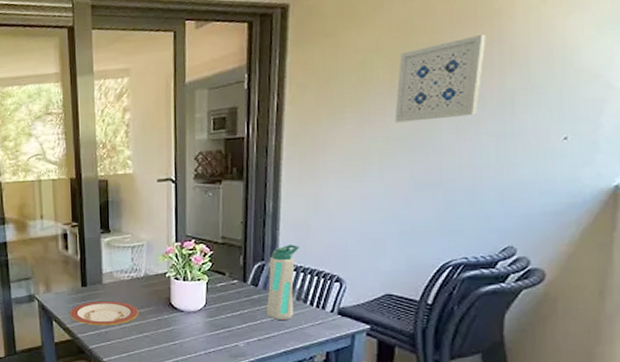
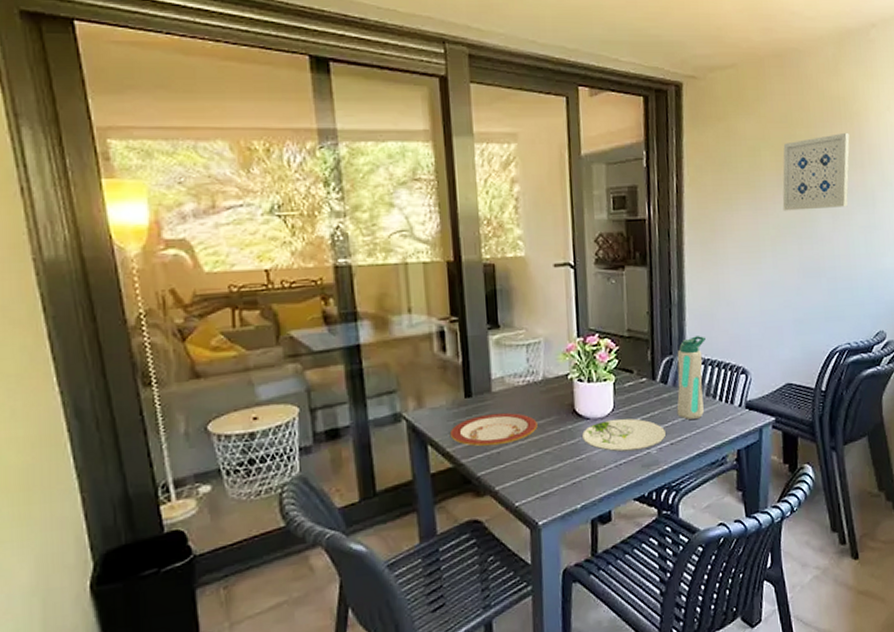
plate: none [177,313,255,342] -> present [582,418,667,452]

